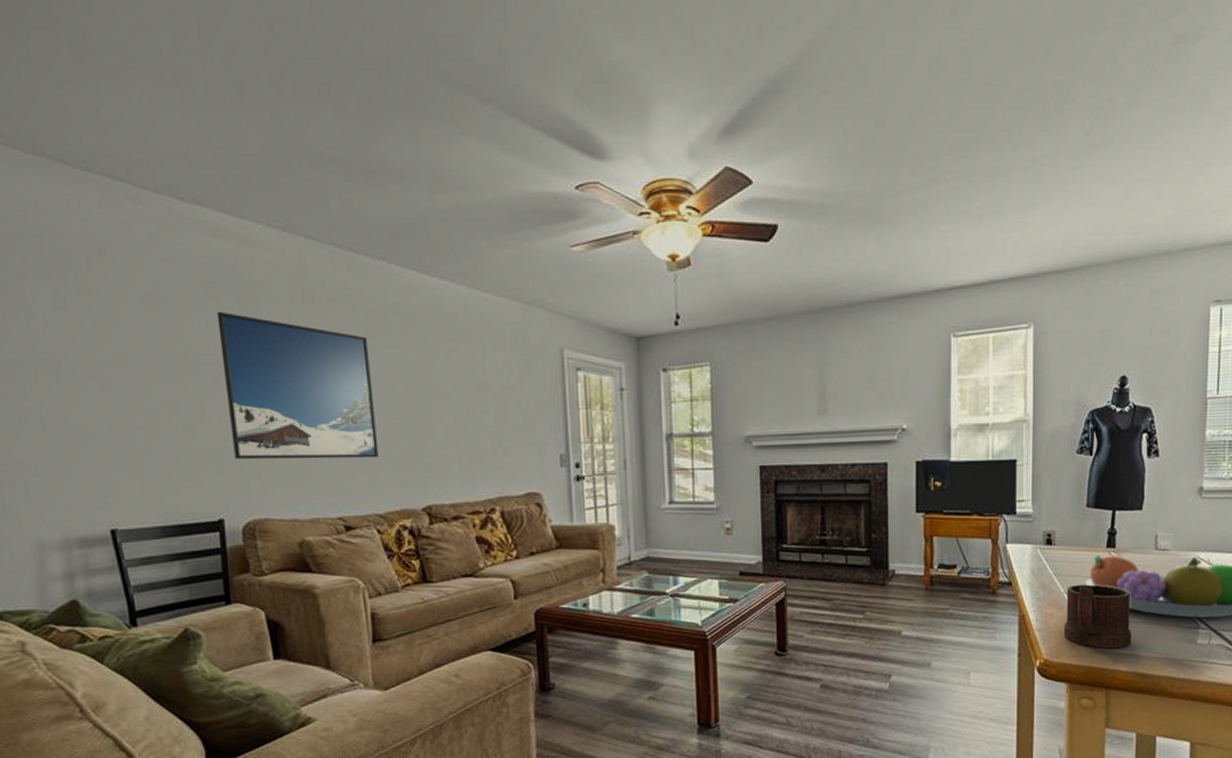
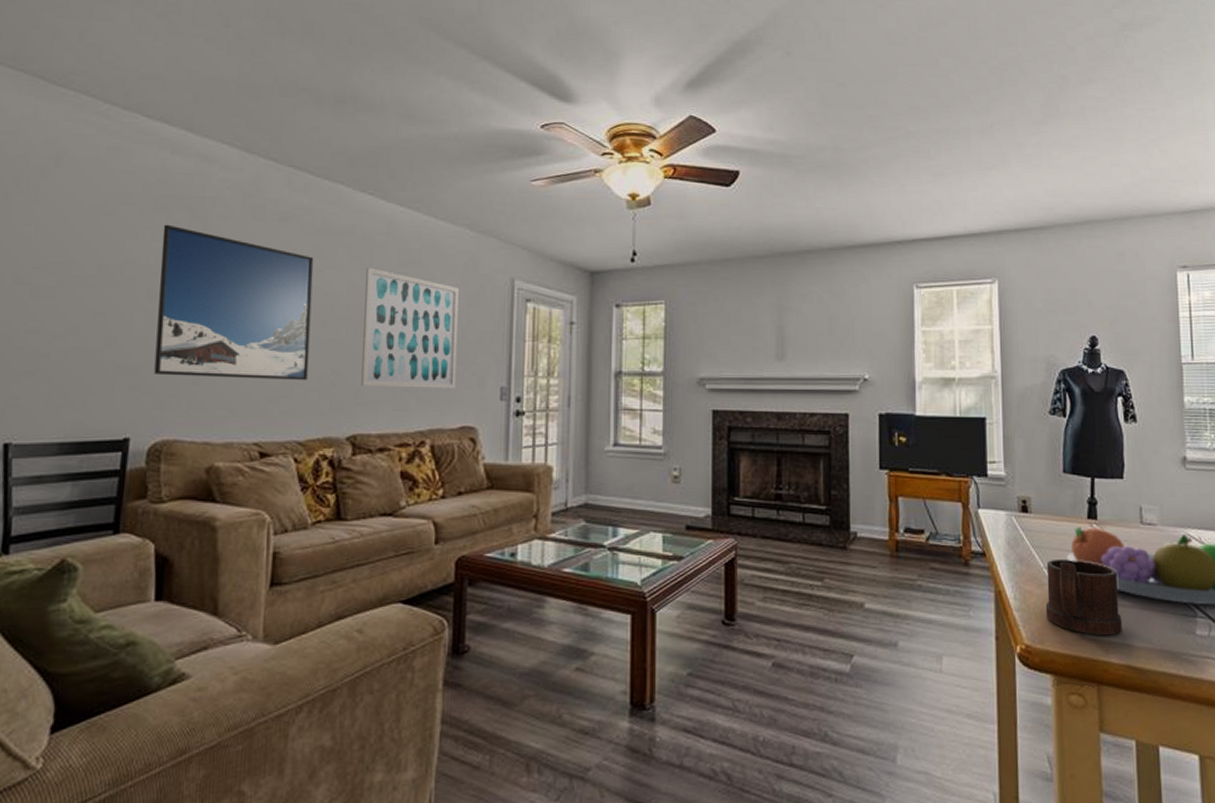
wall art: none [420,345,518,460] -> present [361,268,459,390]

